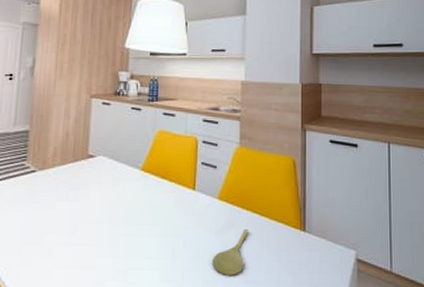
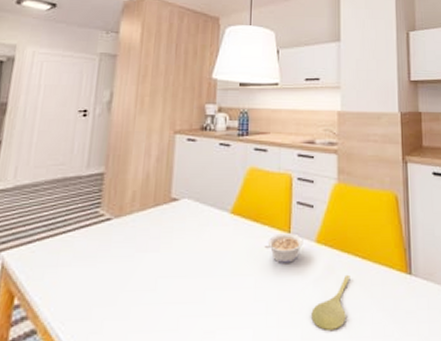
legume: none [171,190,207,216] -> present [264,233,303,263]

